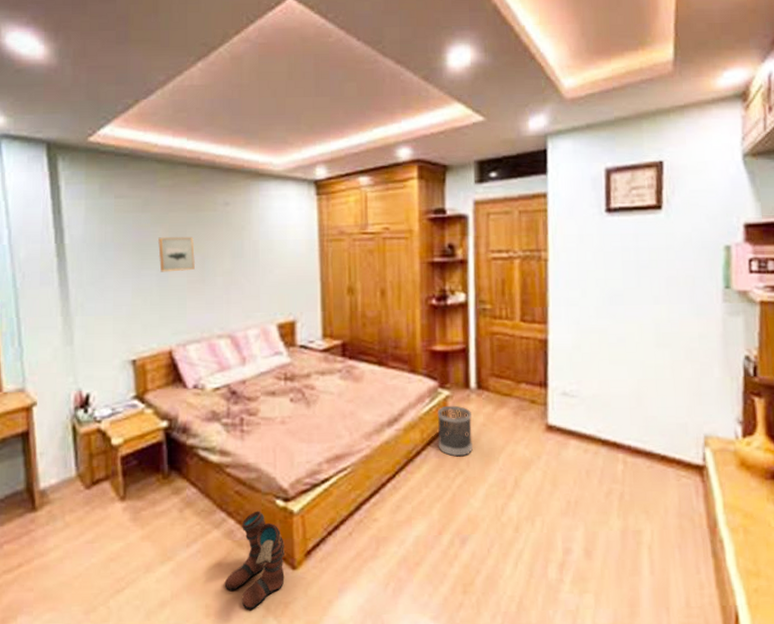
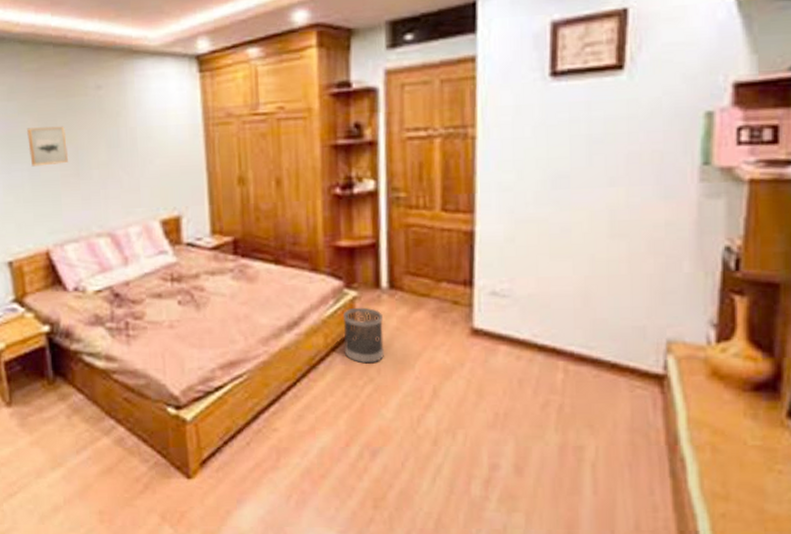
boots: present [224,511,286,610] -> none [117,418,180,517]

